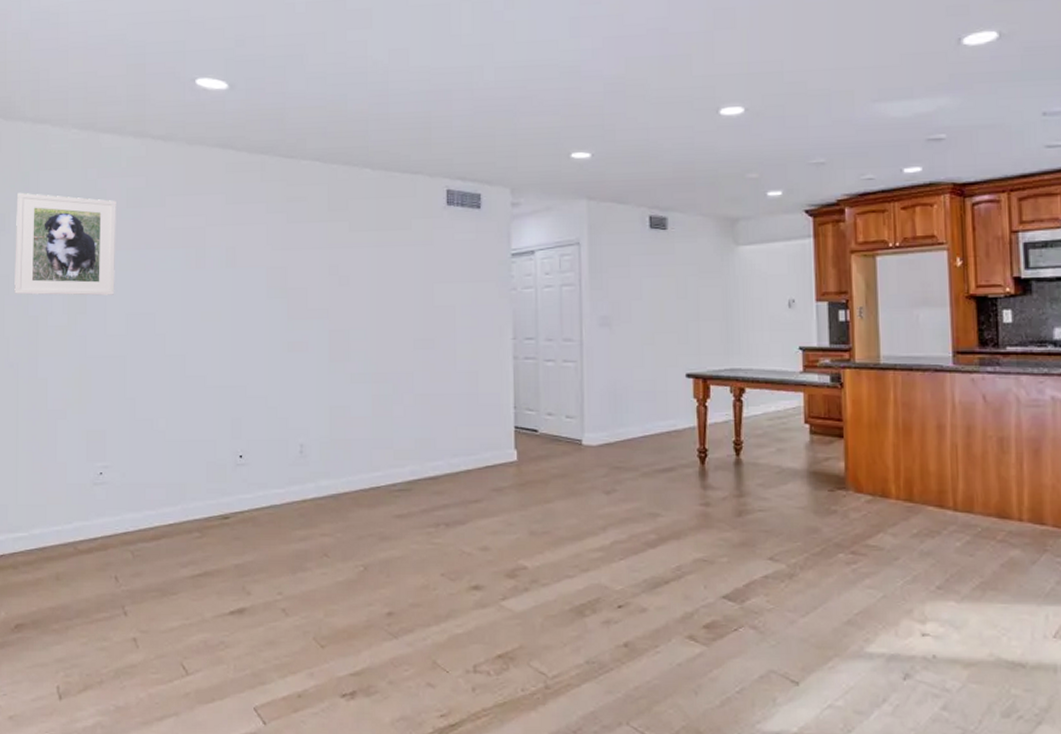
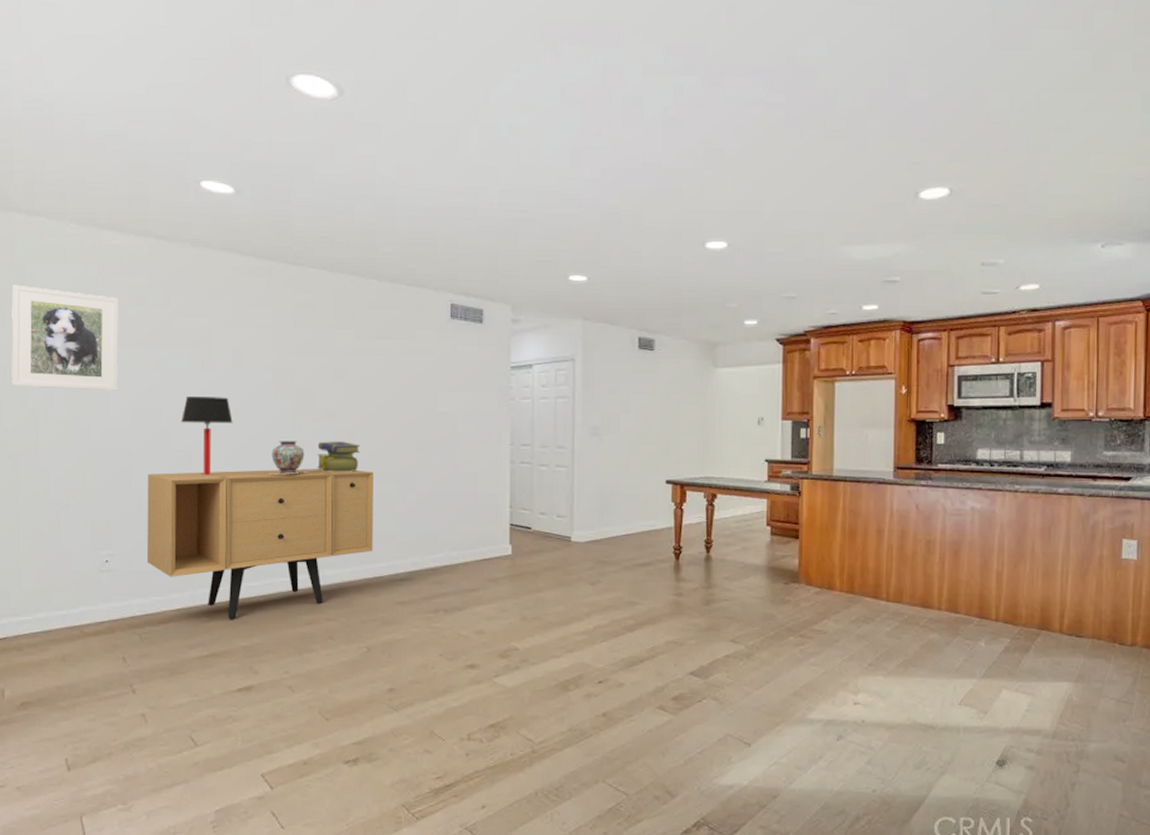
sideboard: none [141,371,370,536] -> present [147,469,373,620]
table lamp: none [174,298,226,381] -> present [180,396,233,475]
decorative vase: none [262,341,301,378] -> present [269,441,307,475]
stack of books: none [310,340,355,375] -> present [316,441,361,473]

